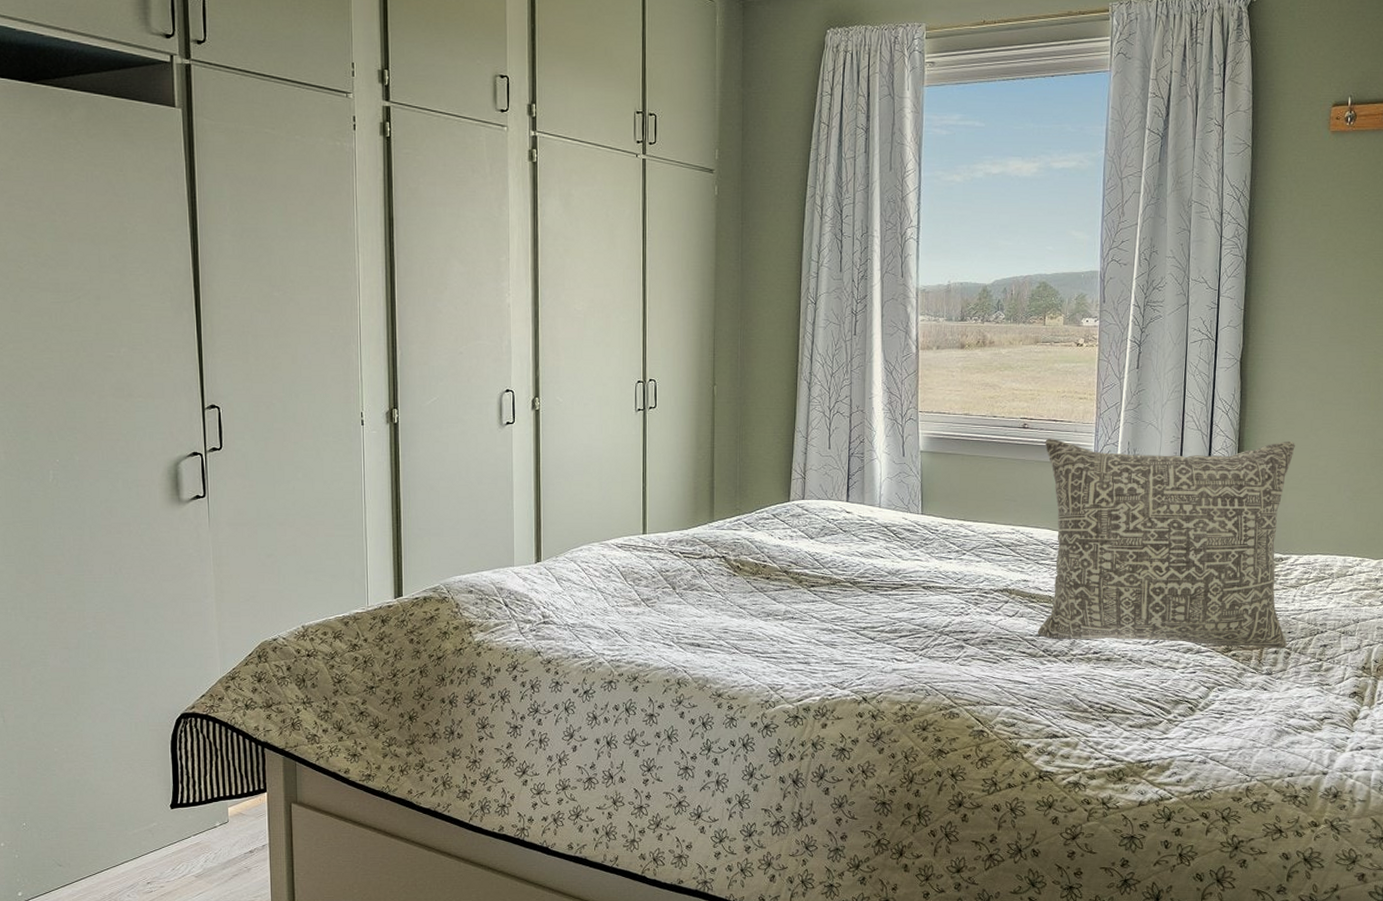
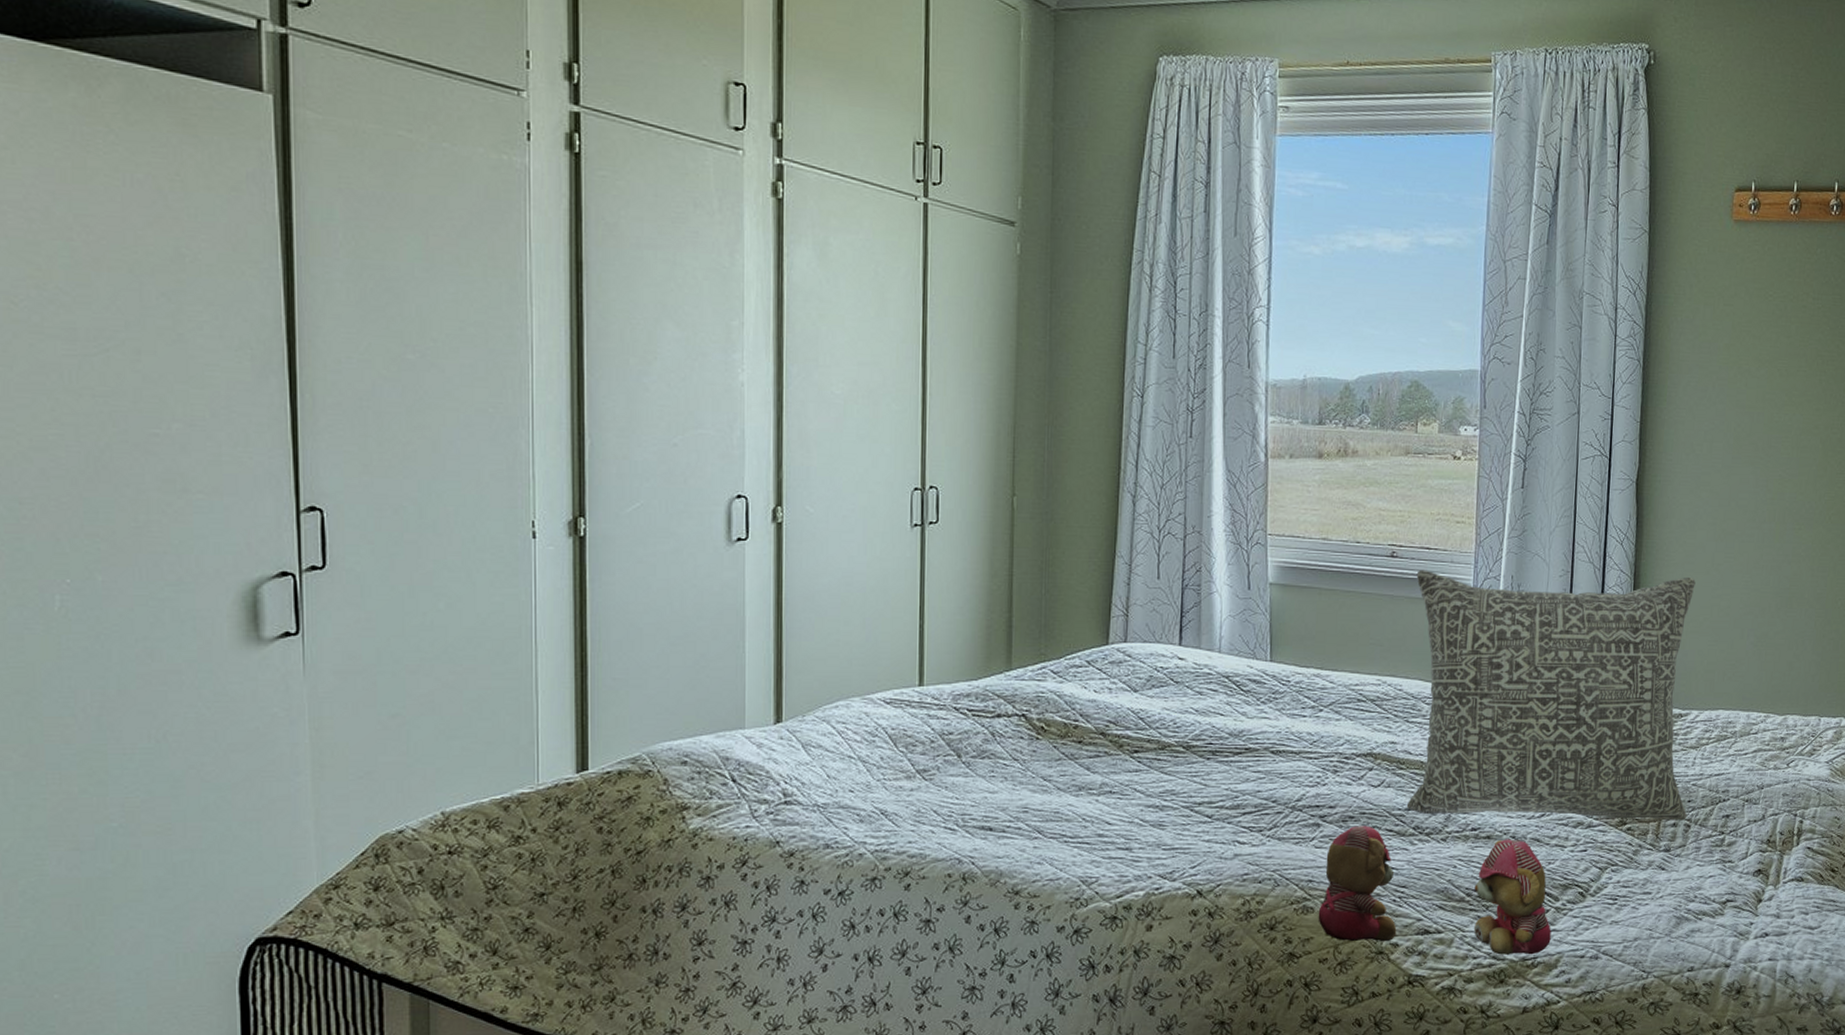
stuffed animal: none [962,648,1164,758] -> present [1318,825,1551,955]

